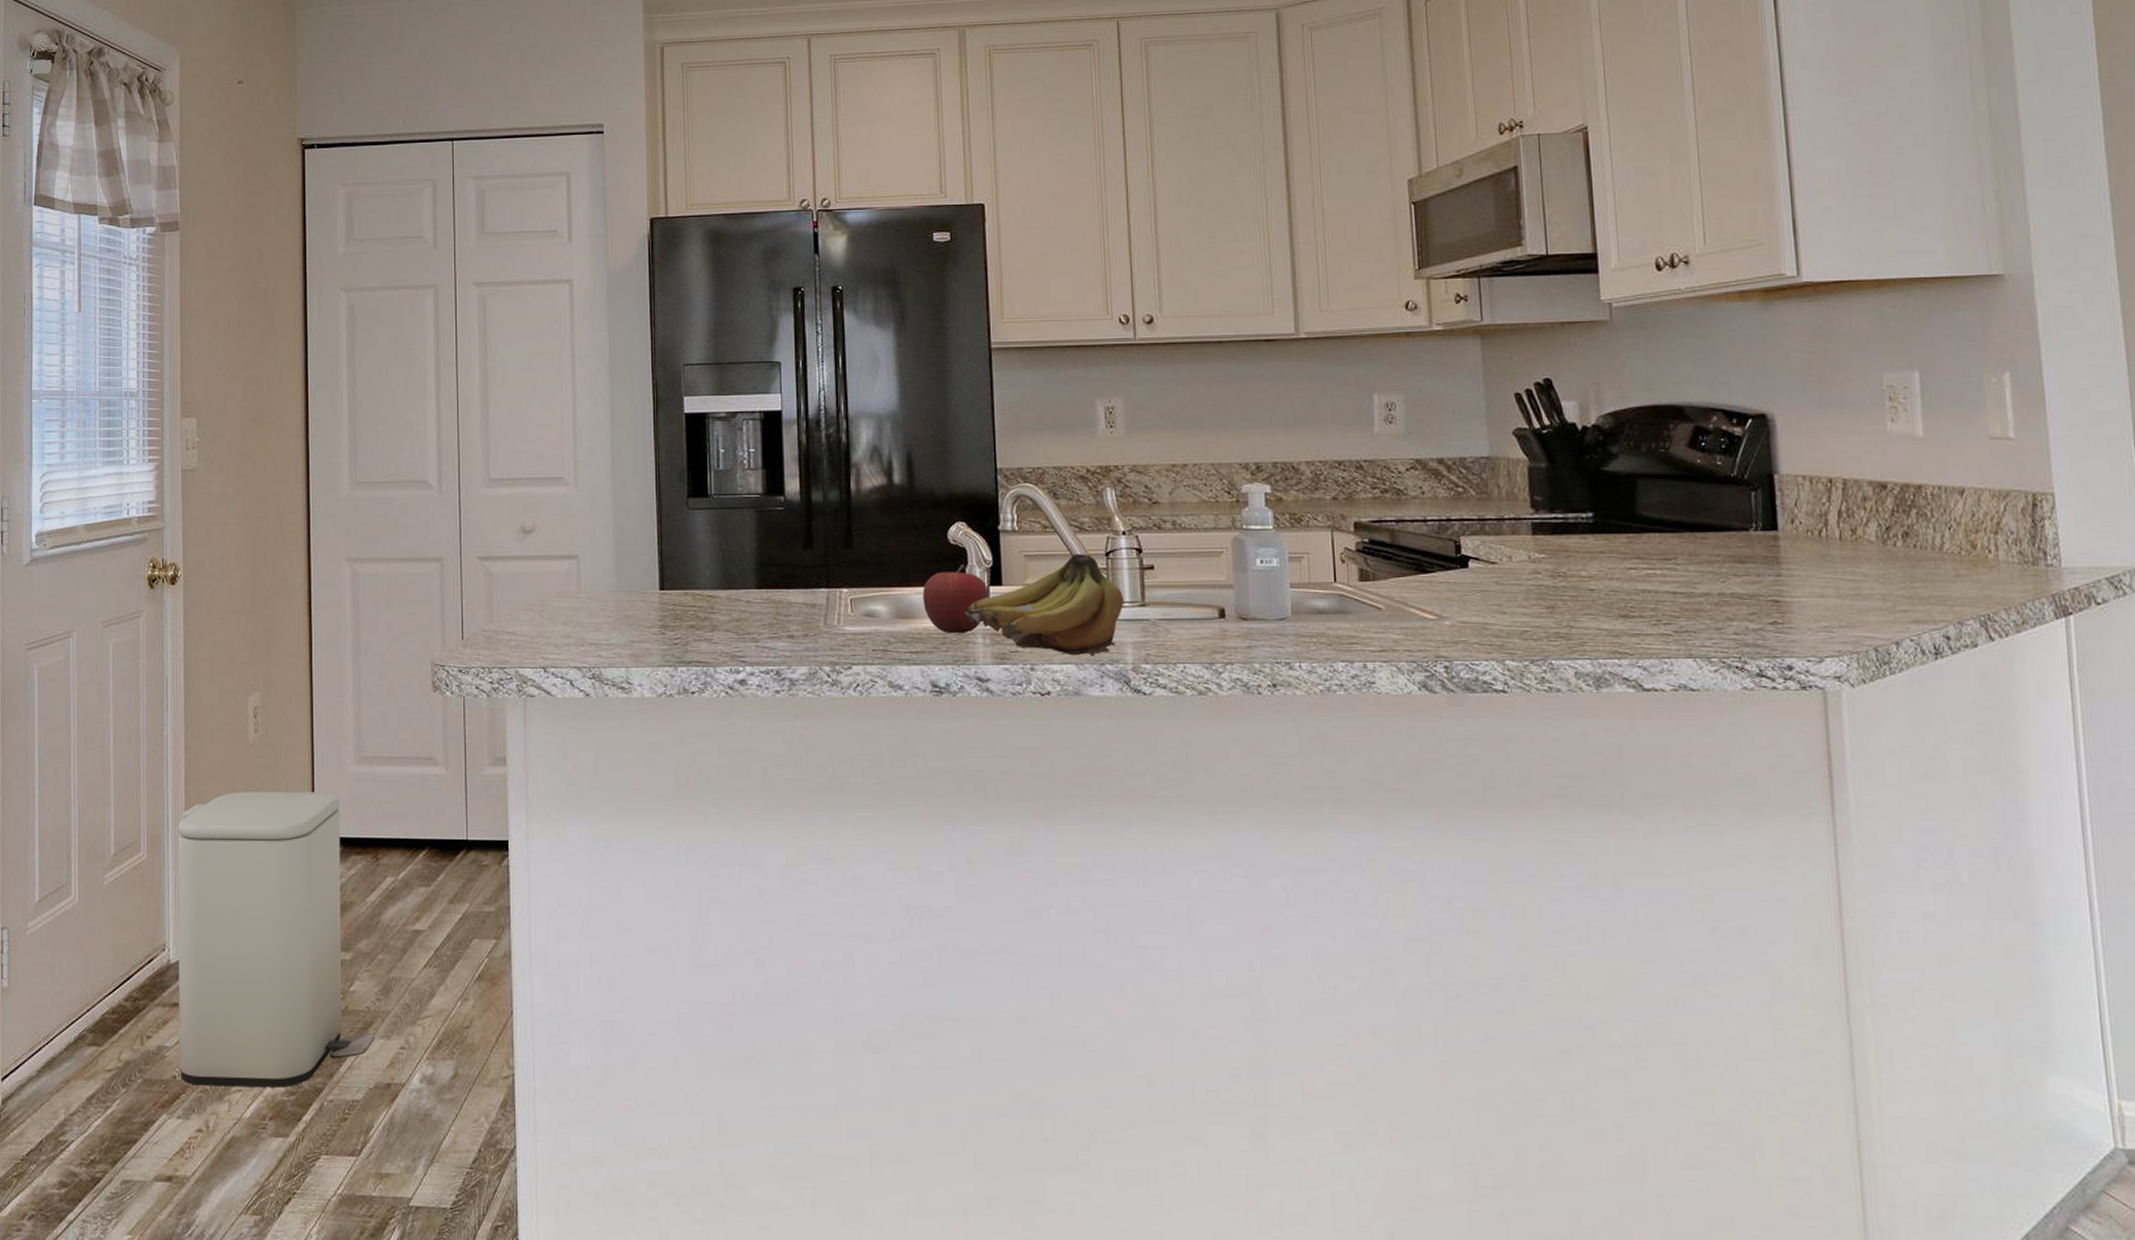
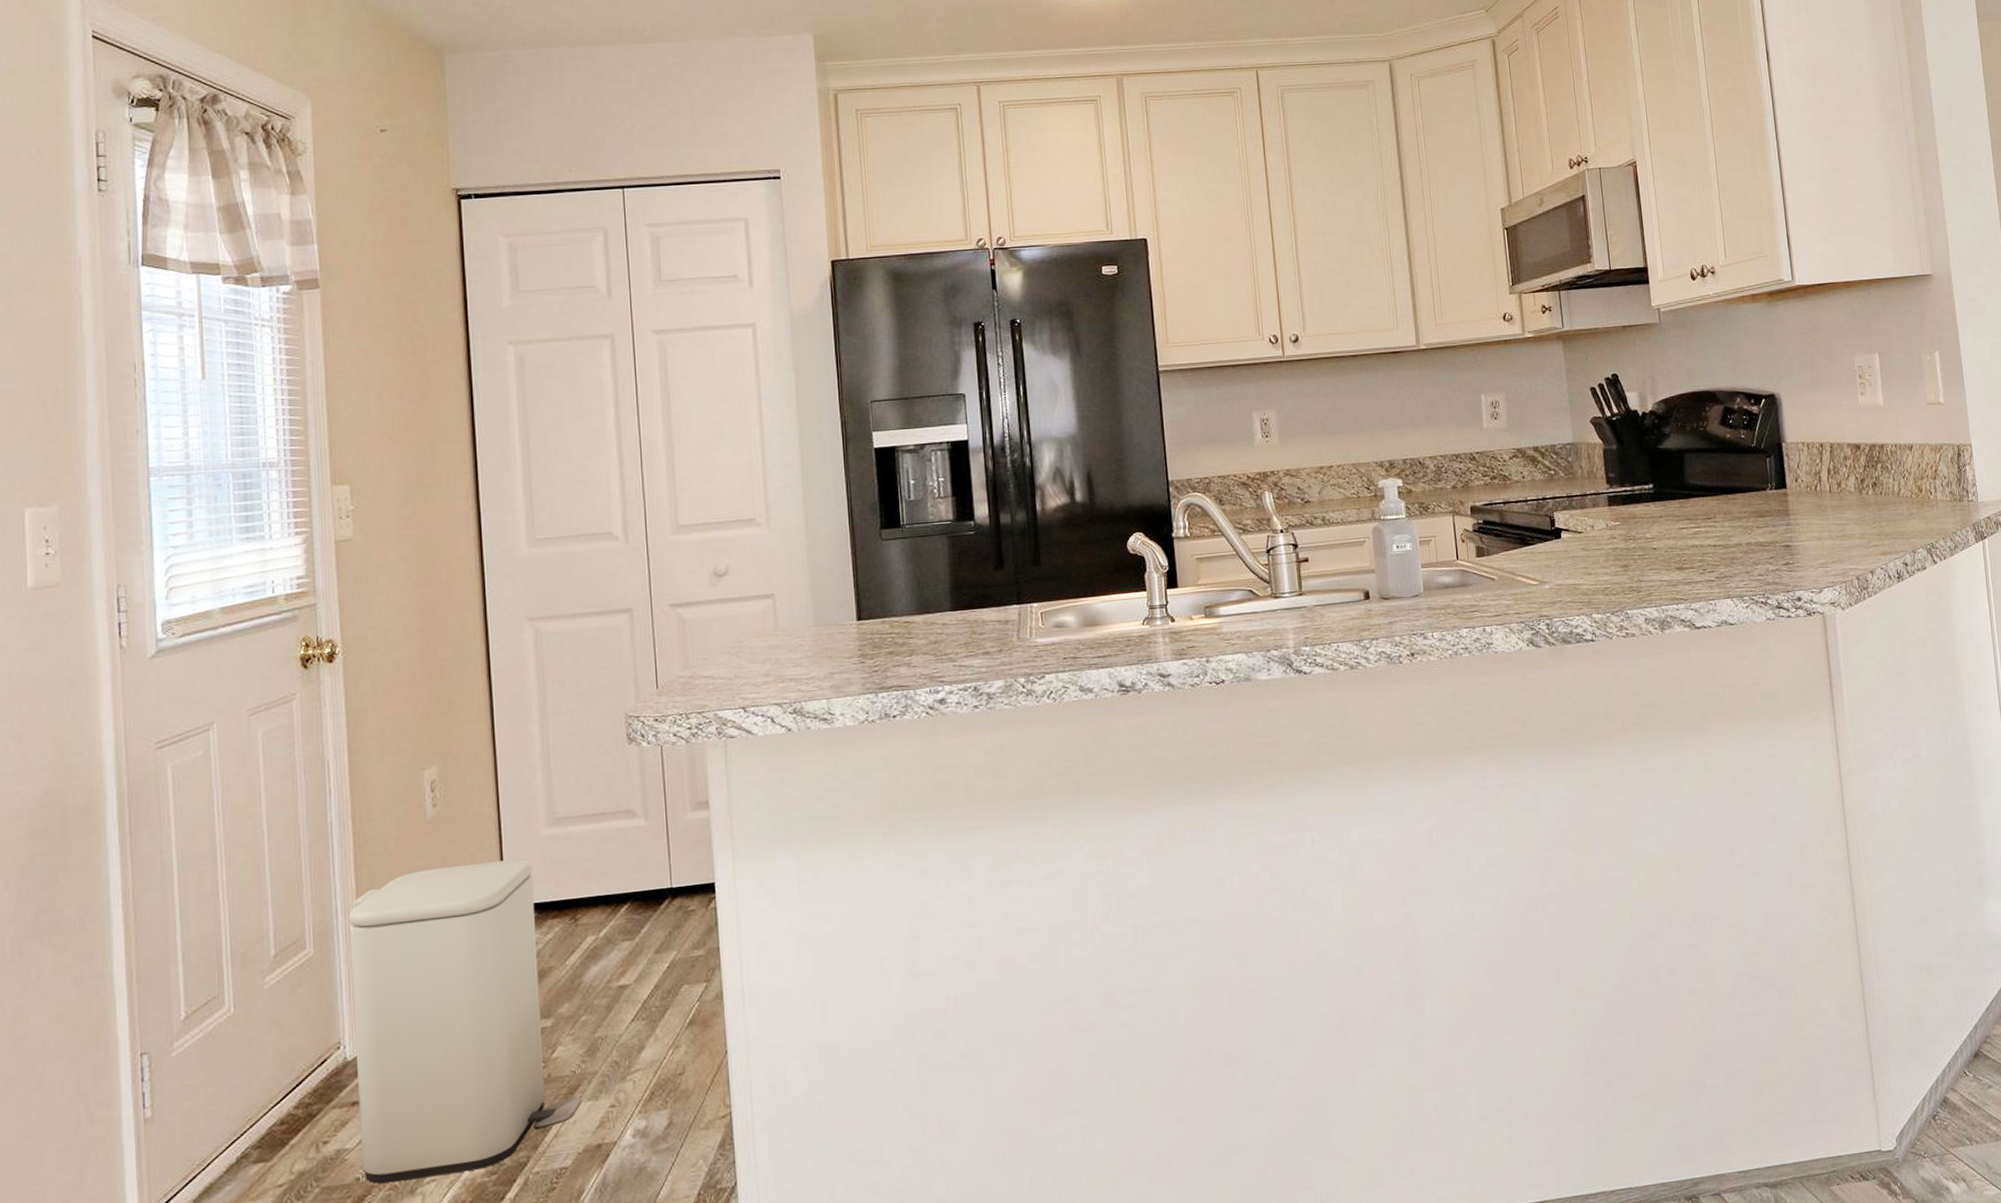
fruit: present [922,565,989,634] -> none [1107,571,1167,637]
fruit: present [964,553,1124,656] -> none [1145,552,1285,646]

